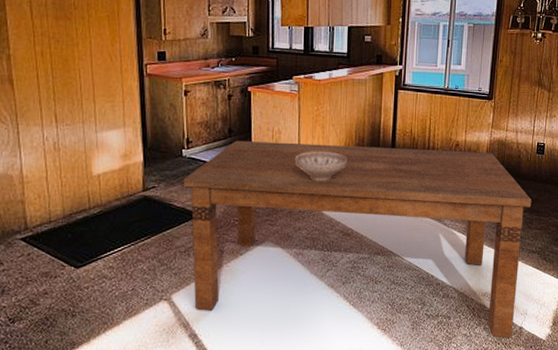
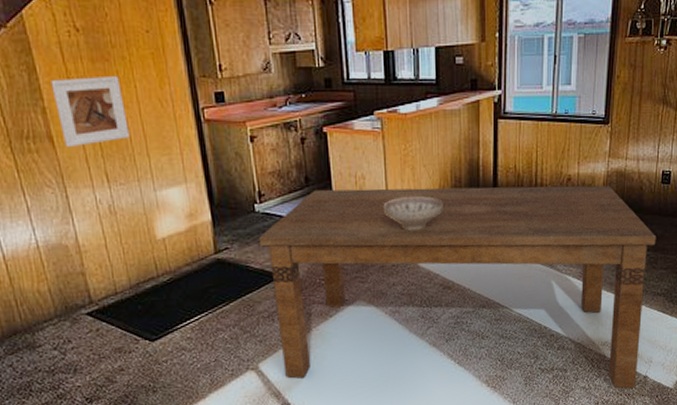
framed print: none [18,32,80,90] -> present [51,77,130,147]

